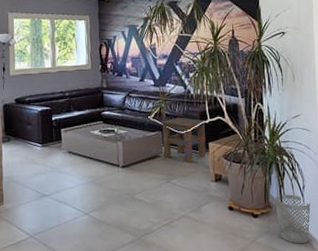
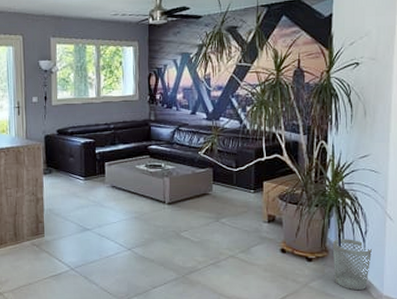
side table: present [162,117,207,163] -> none [213,153,262,202]

